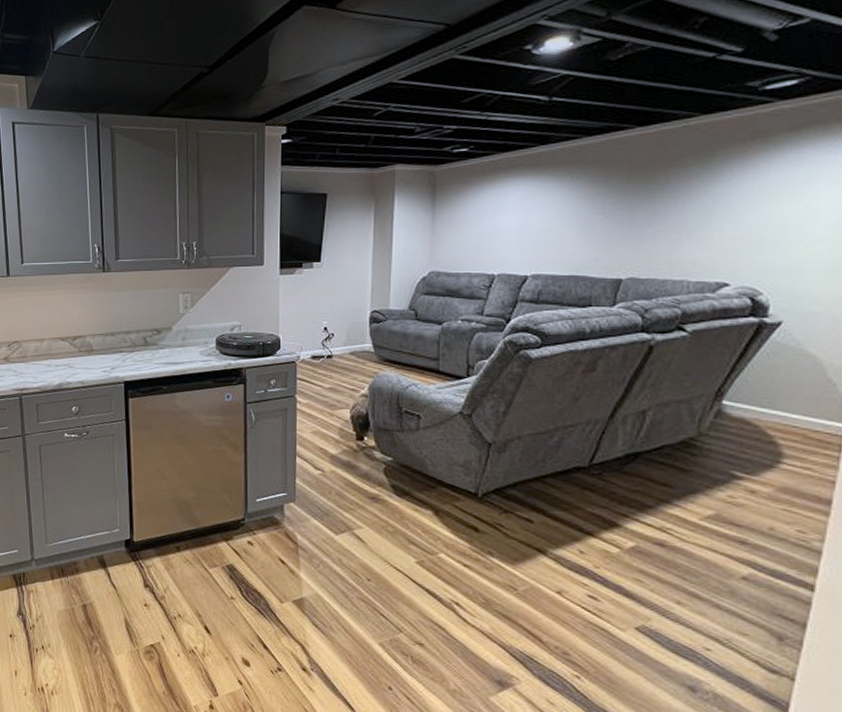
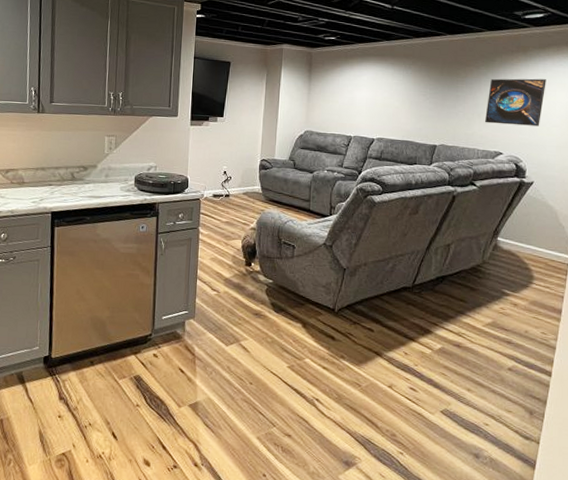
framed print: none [698,174,803,244] -> present [484,78,546,127]

